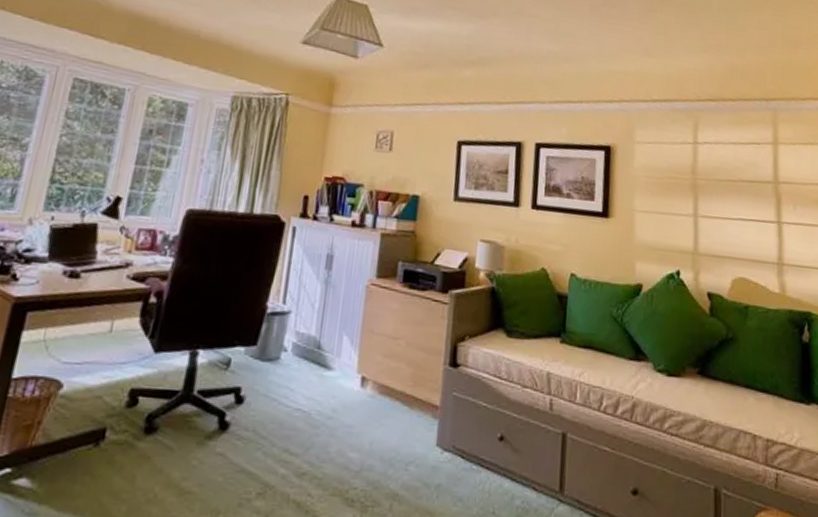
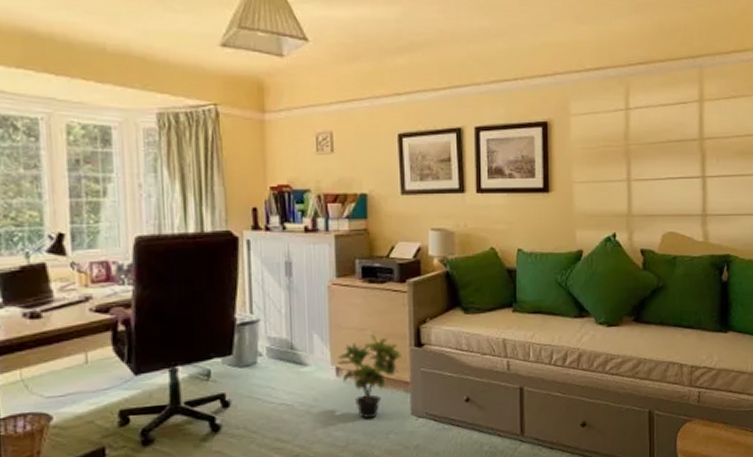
potted plant: none [364,345,435,443] -> present [338,334,403,419]

